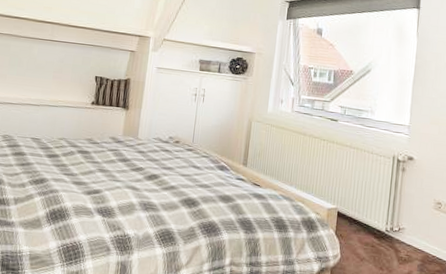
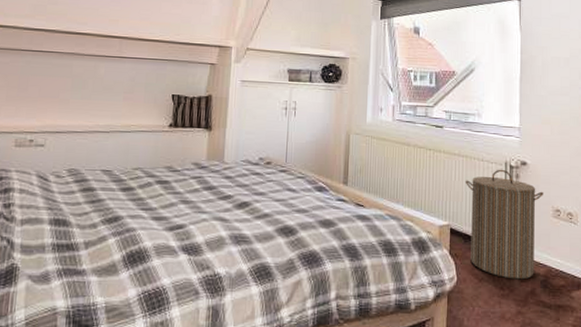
laundry hamper: none [354,162,427,262] -> present [465,169,543,280]

